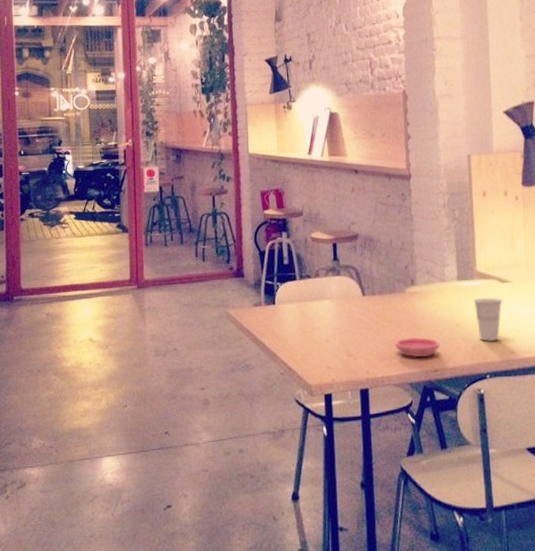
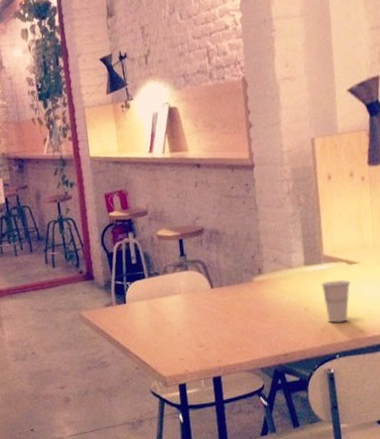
saucer: present [395,337,440,358] -> none [245,324,290,344]

